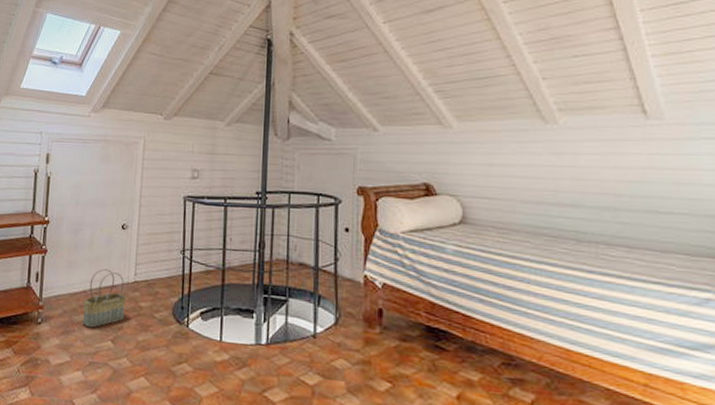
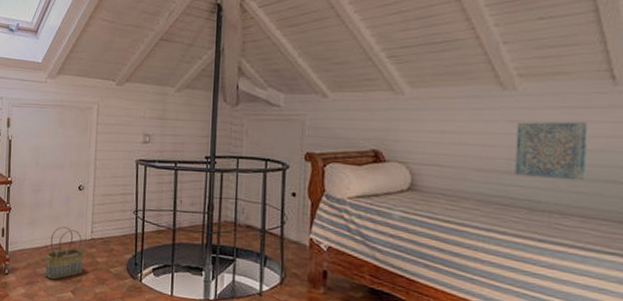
wall art: none [560,153,627,210] -> present [514,121,588,180]

